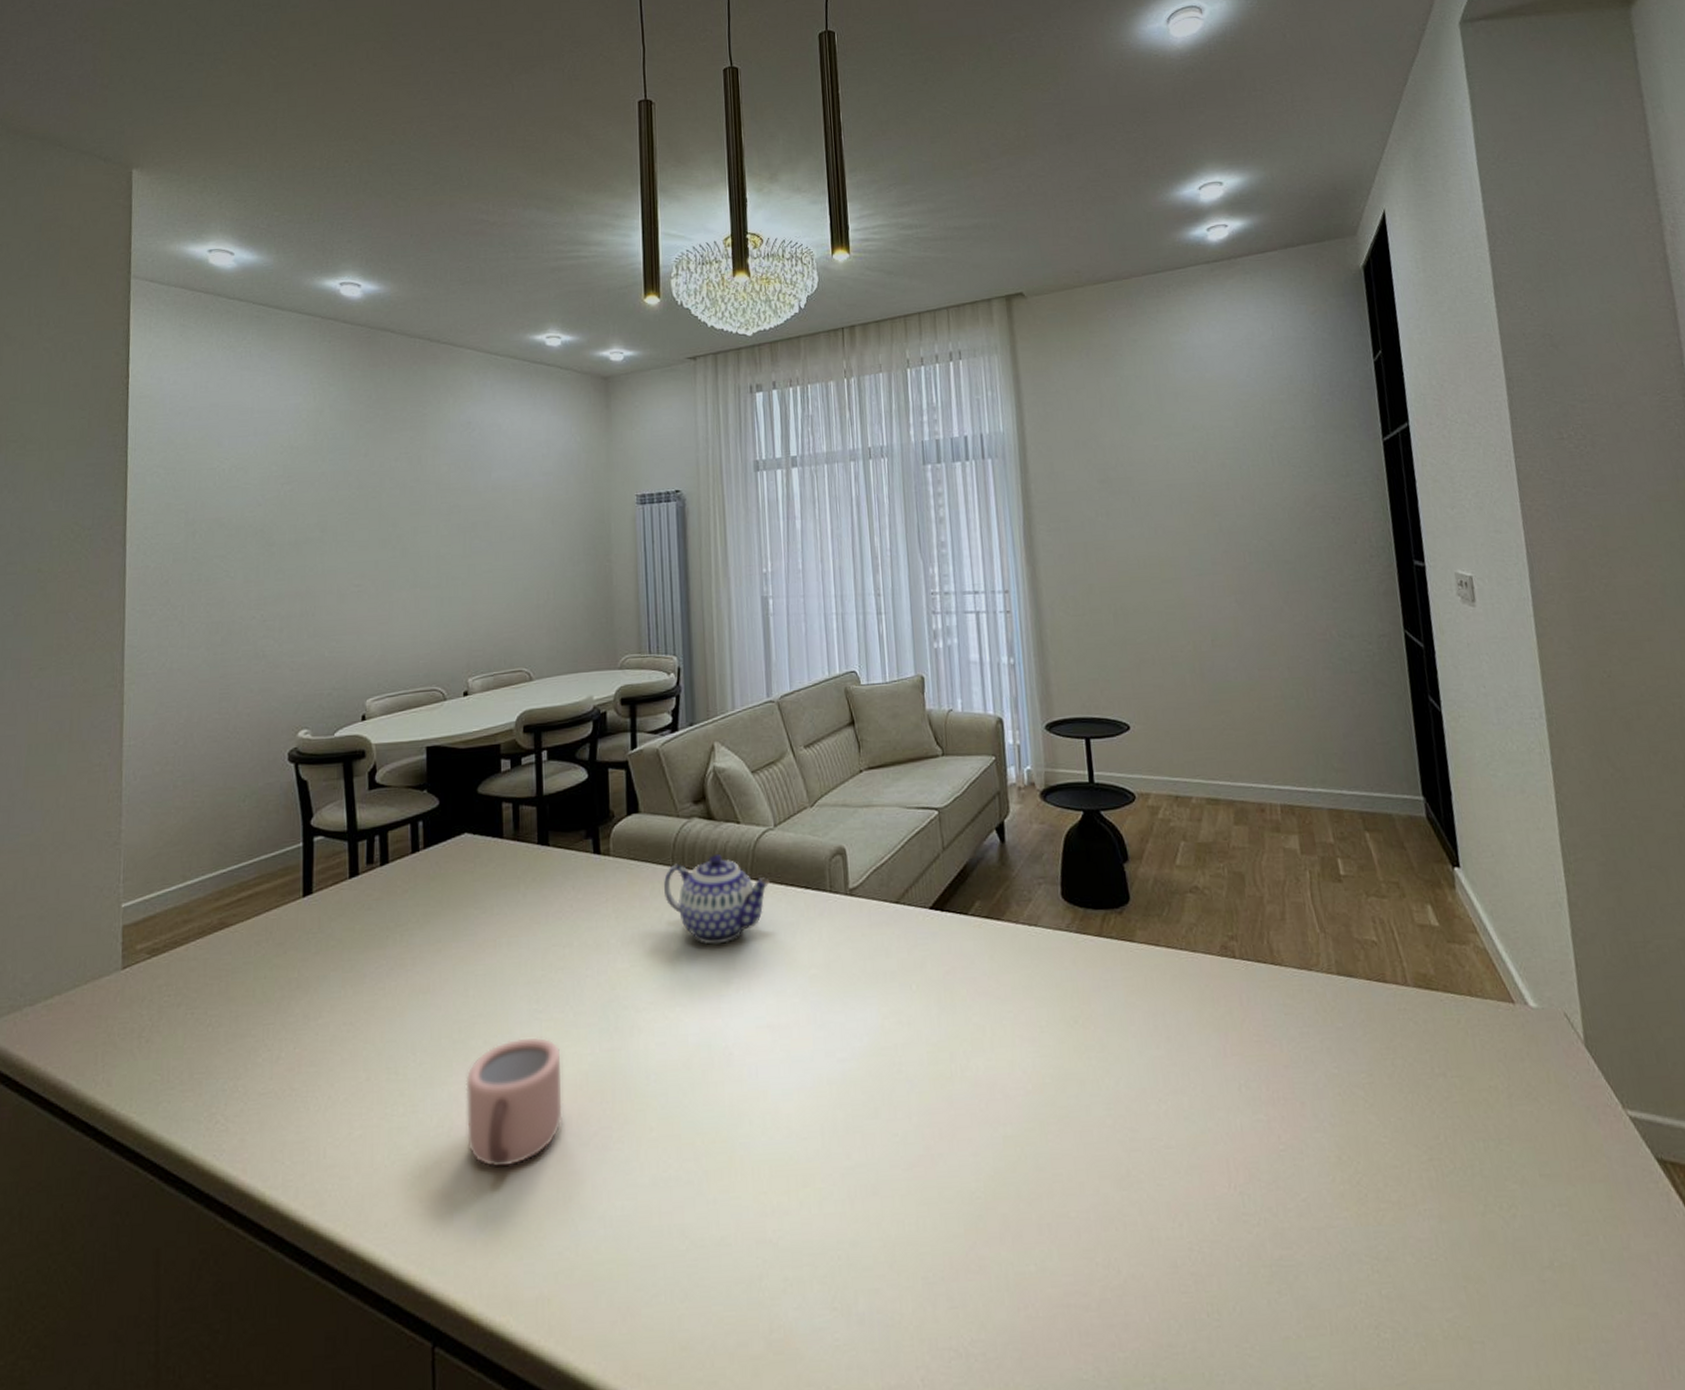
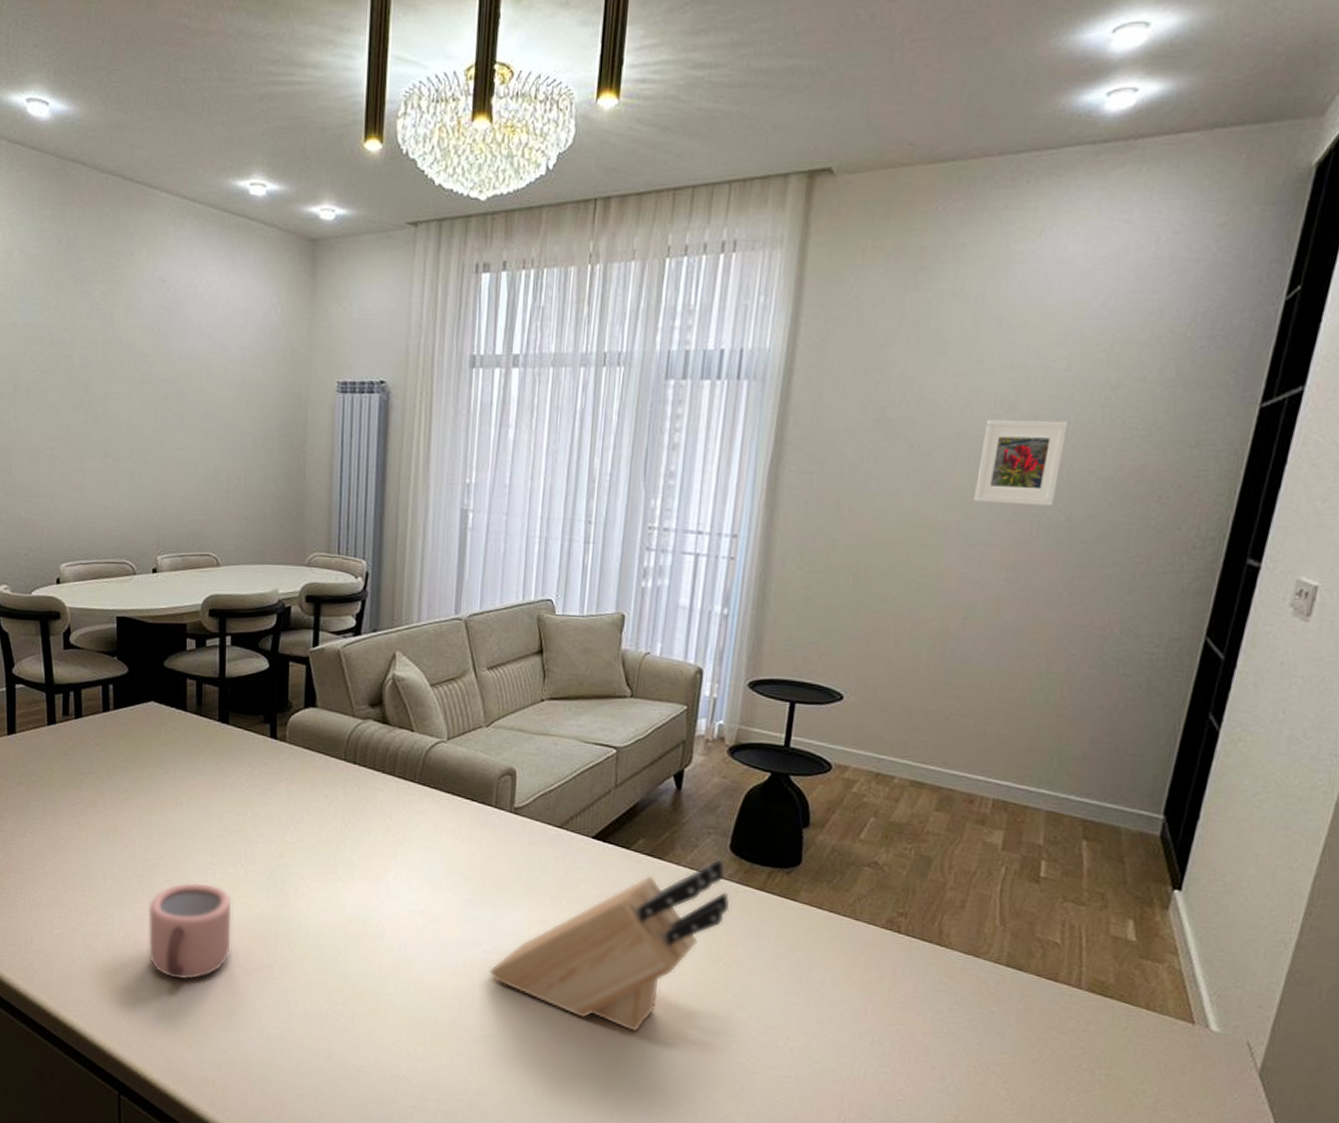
teapot: present [664,853,770,945] -> none [335,755,437,836]
knife block: none [848,910,1074,1128] -> present [489,859,730,1033]
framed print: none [1187,466,1256,539] -> present [974,419,1069,506]

